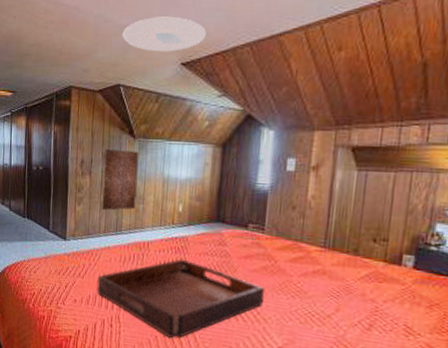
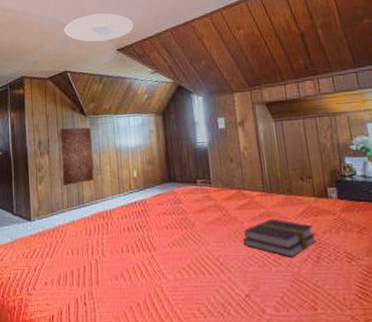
serving tray: present [97,259,265,338] -> none [66,222,225,305]
book: none [287,277,374,320] -> present [242,218,317,257]

